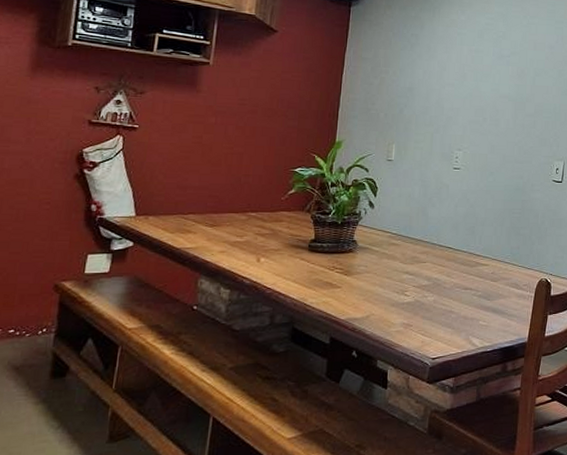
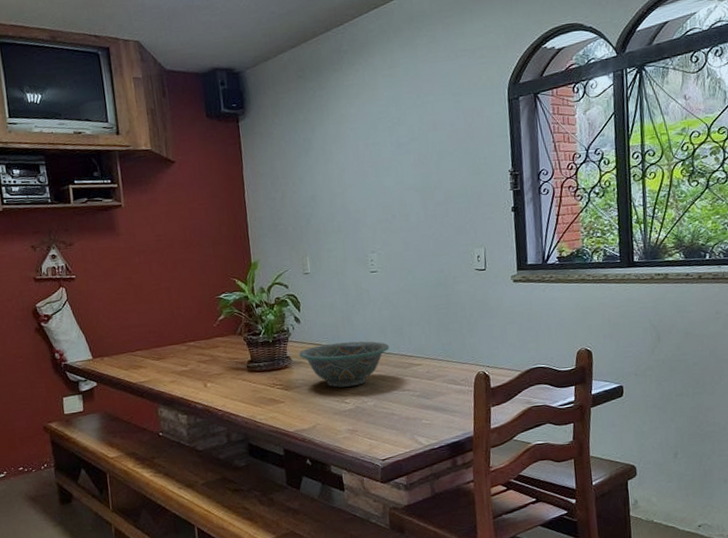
decorative bowl: none [366,233,459,279] -> present [299,341,389,388]

